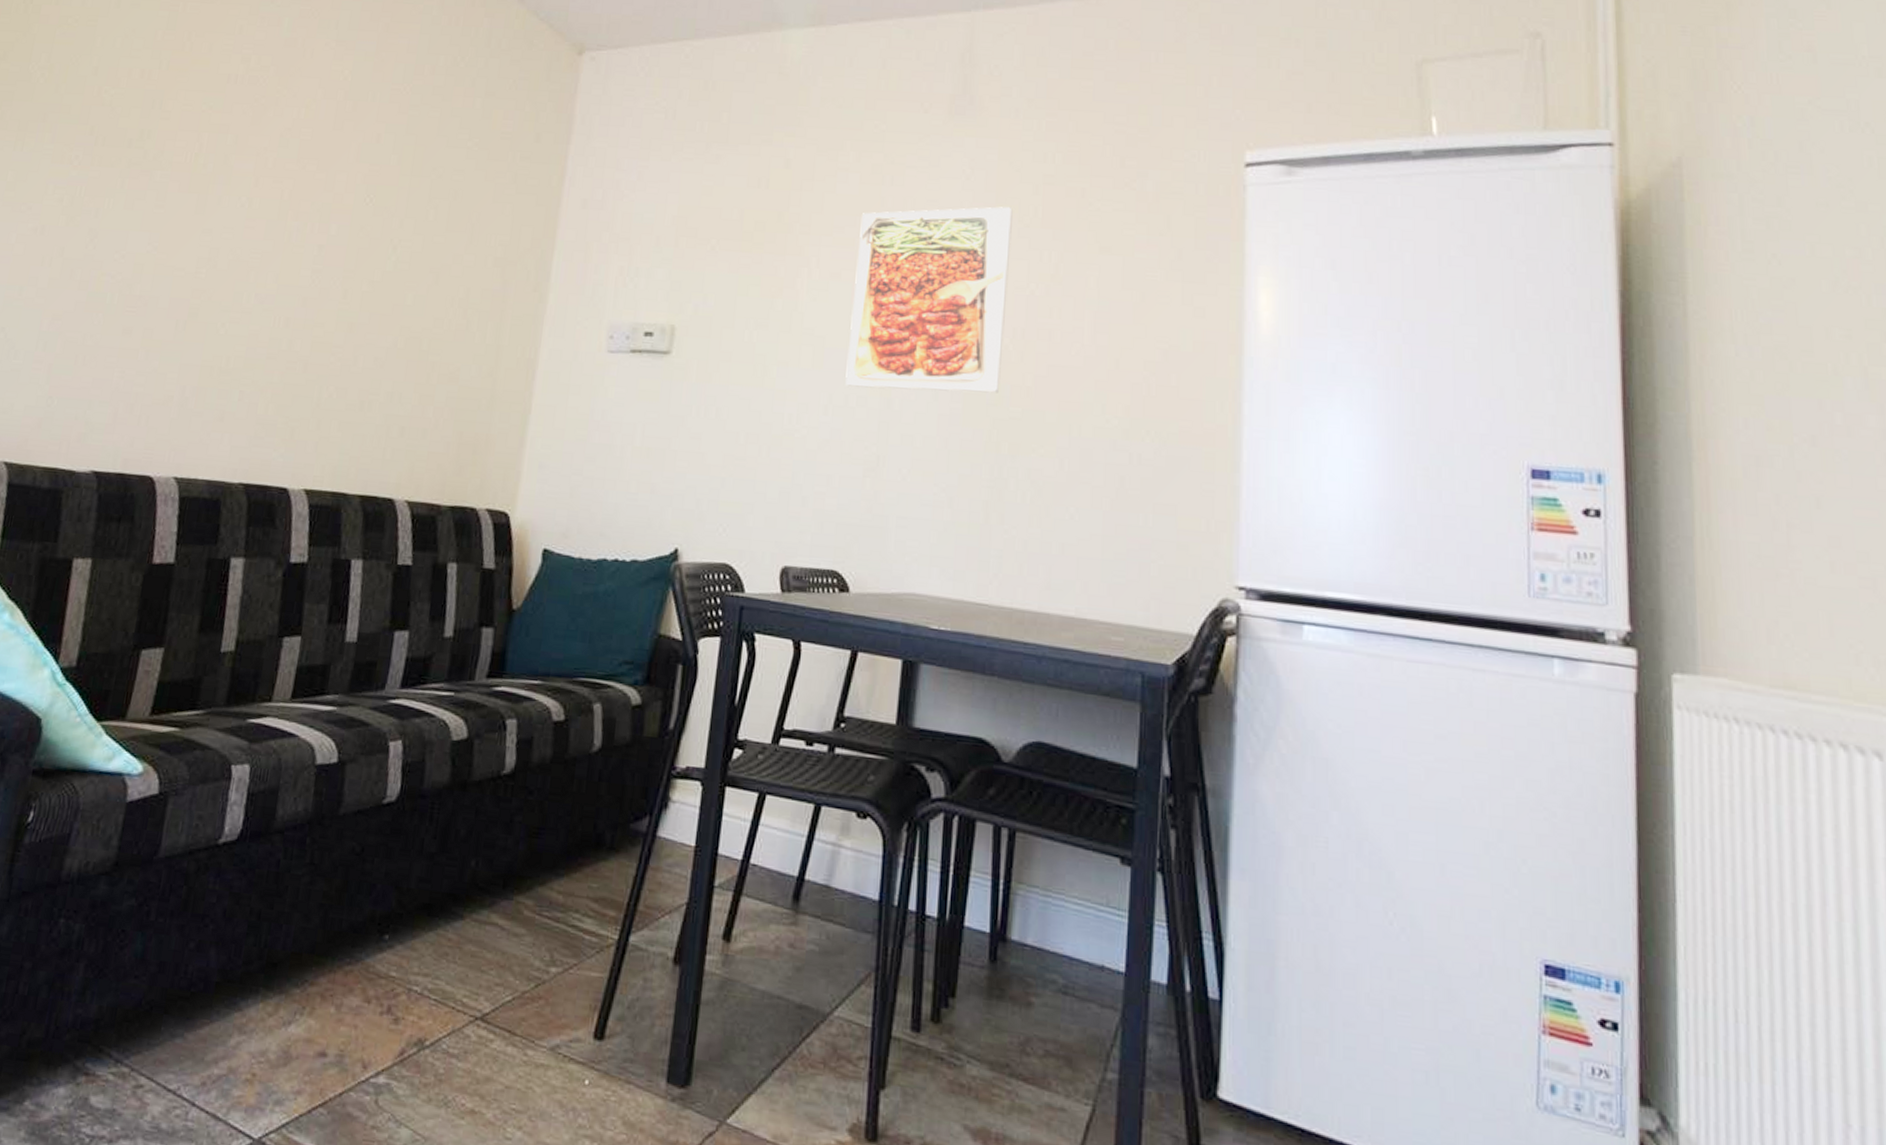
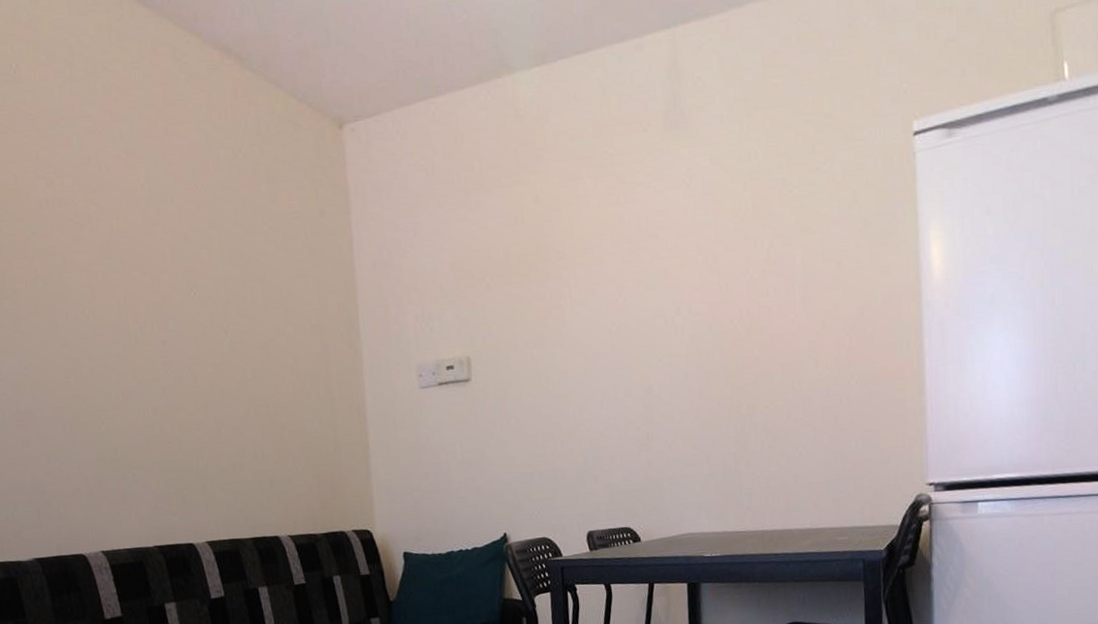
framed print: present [845,206,1013,394] -> none [605,206,735,382]

